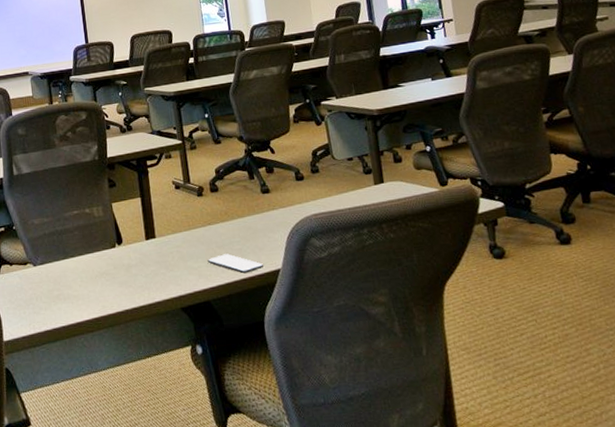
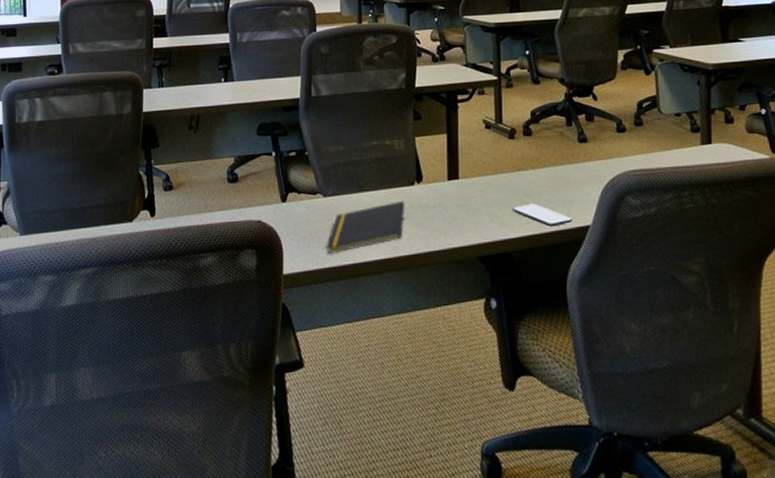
notepad: none [40,262,110,319] -> present [326,200,405,255]

